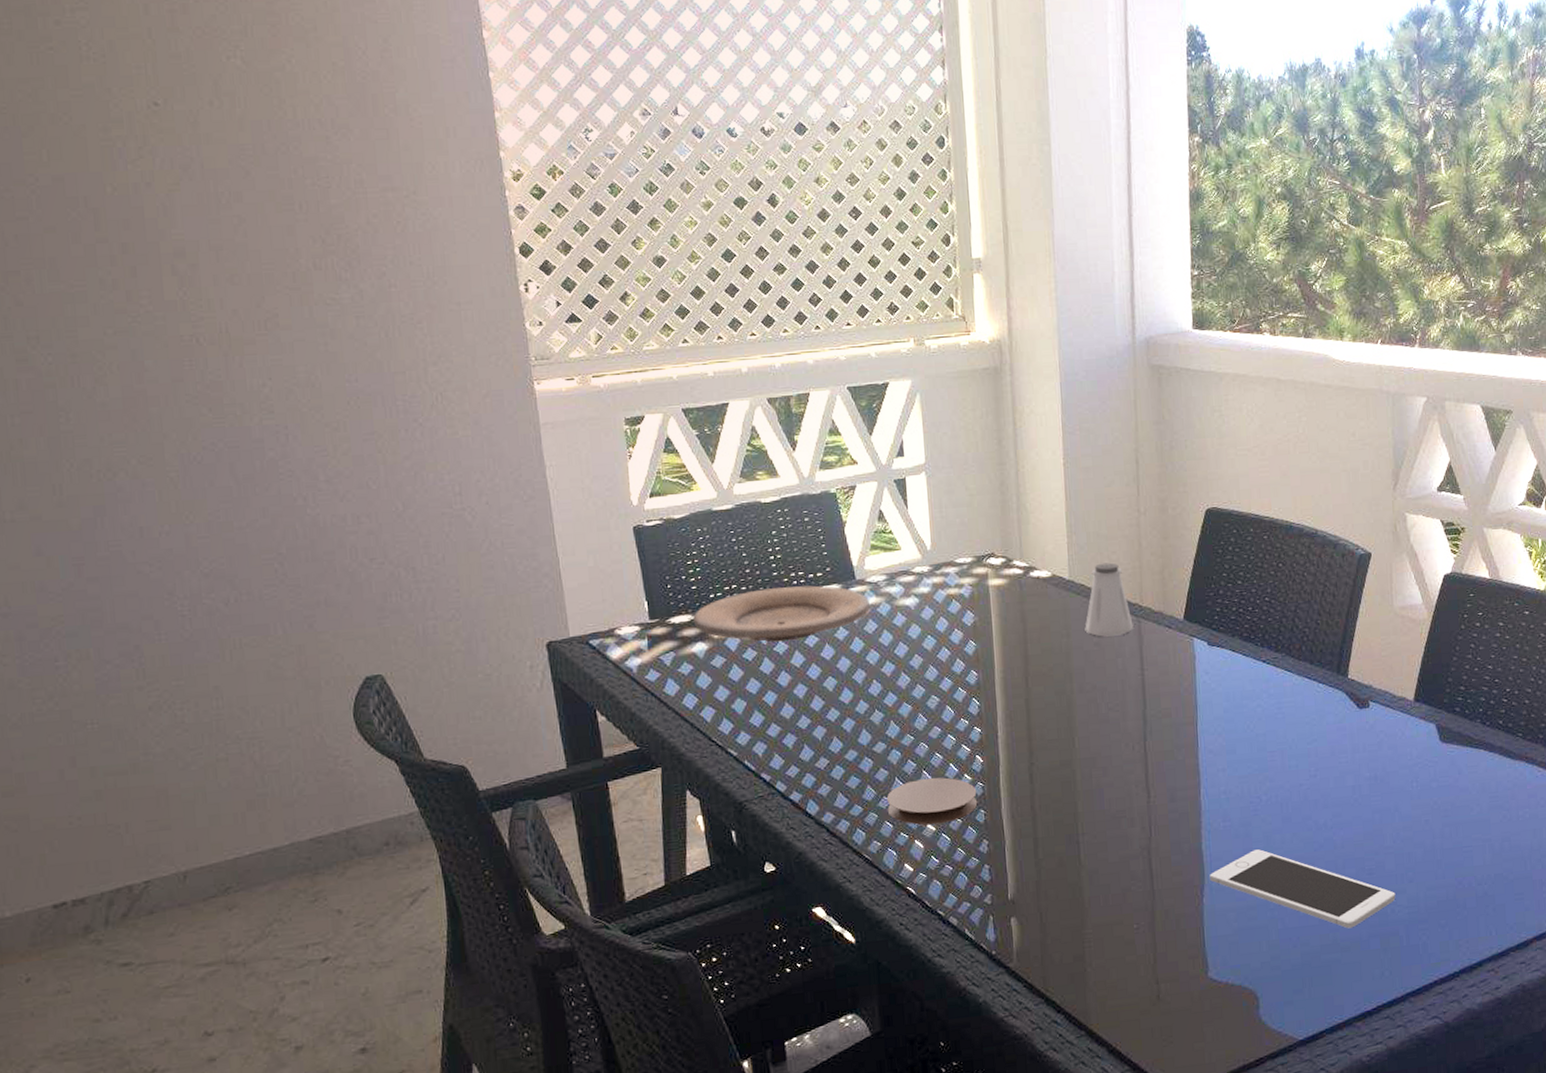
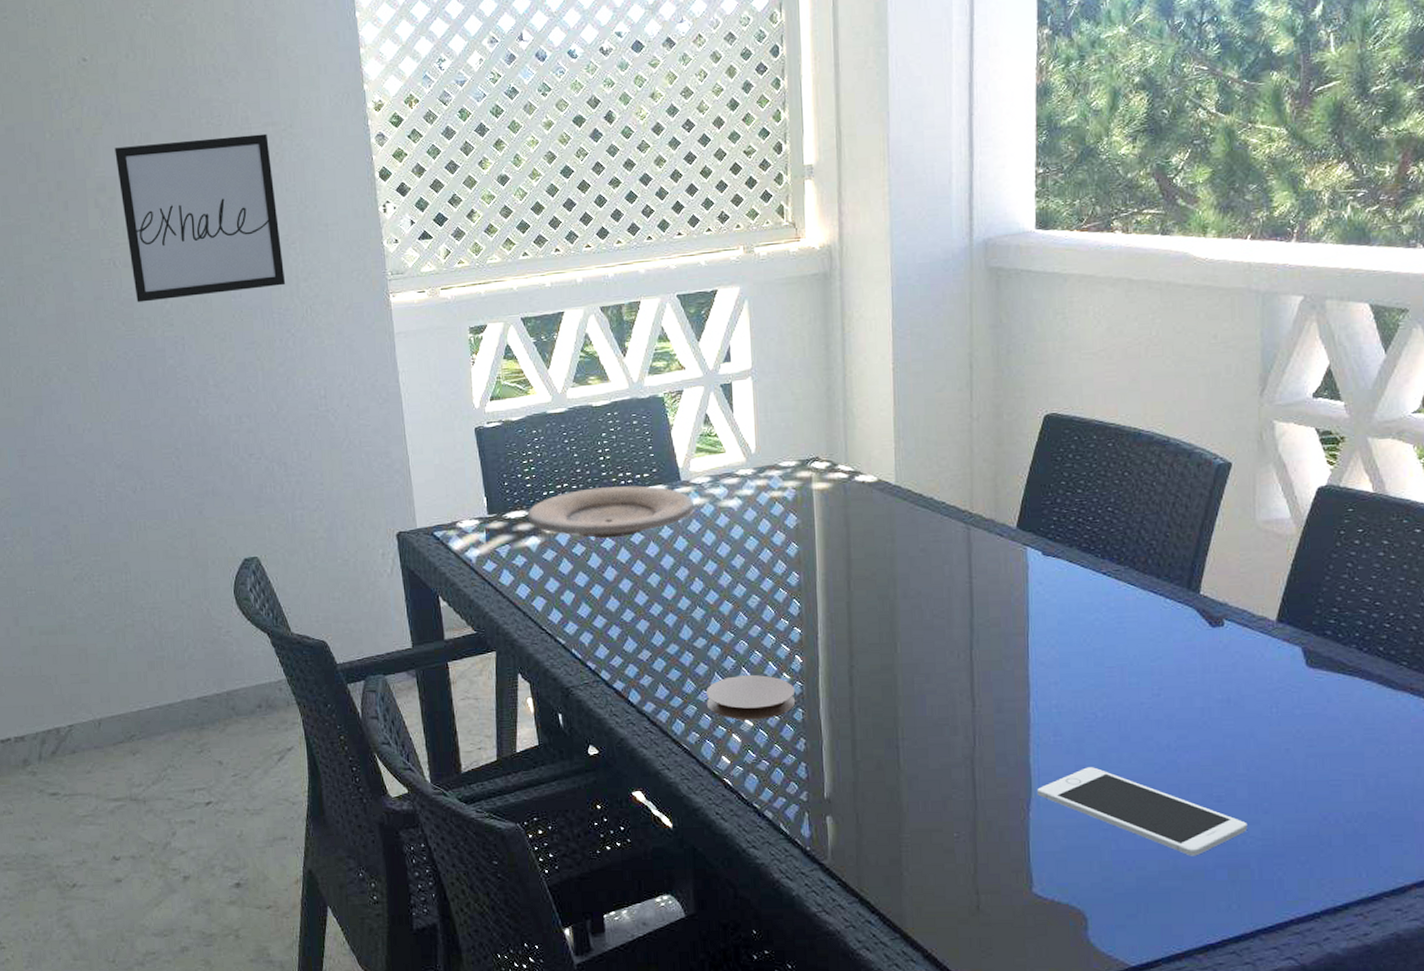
wall art: none [196,200,412,386] -> present [115,133,286,303]
saltshaker: present [1085,562,1134,637] -> none [910,468,962,543]

